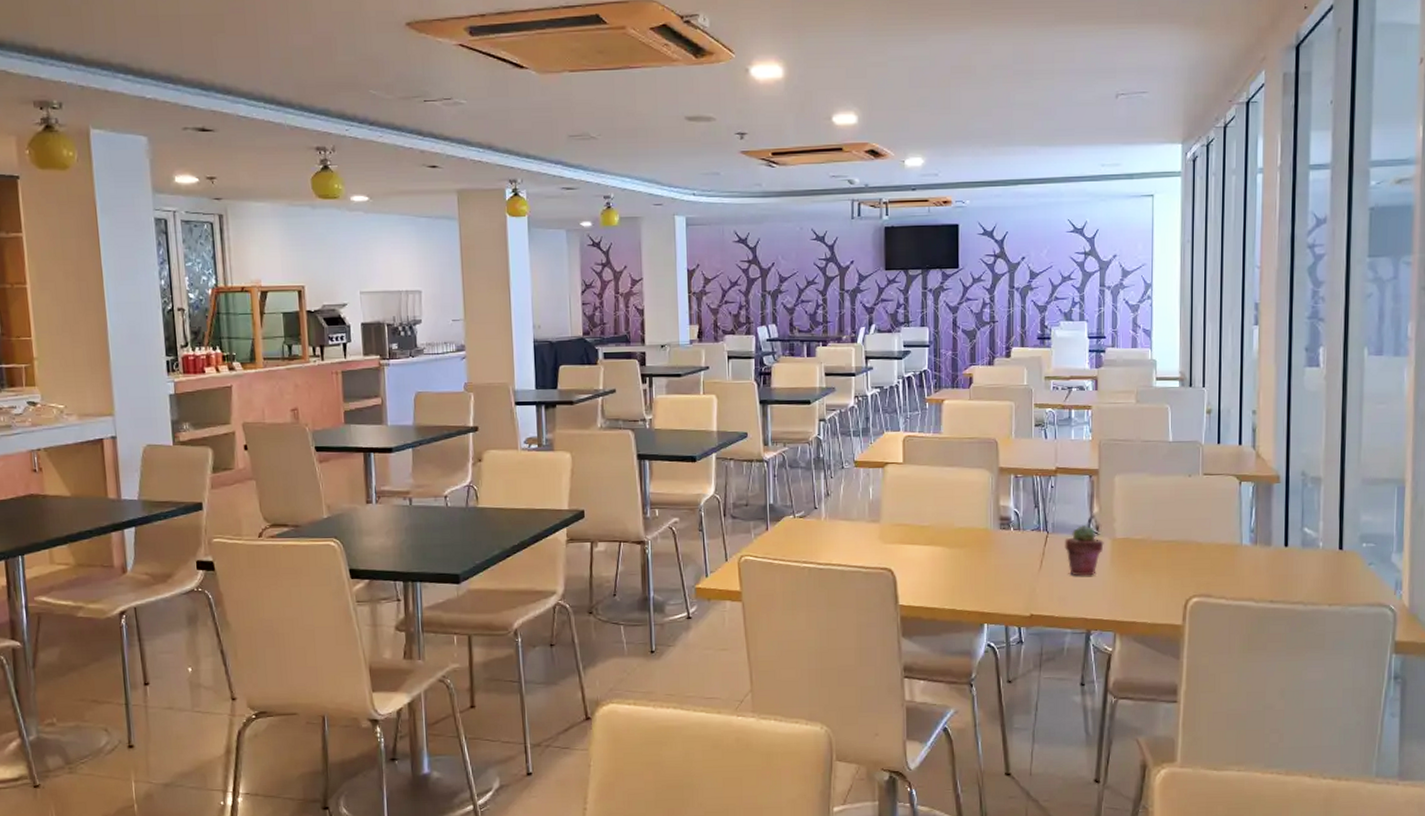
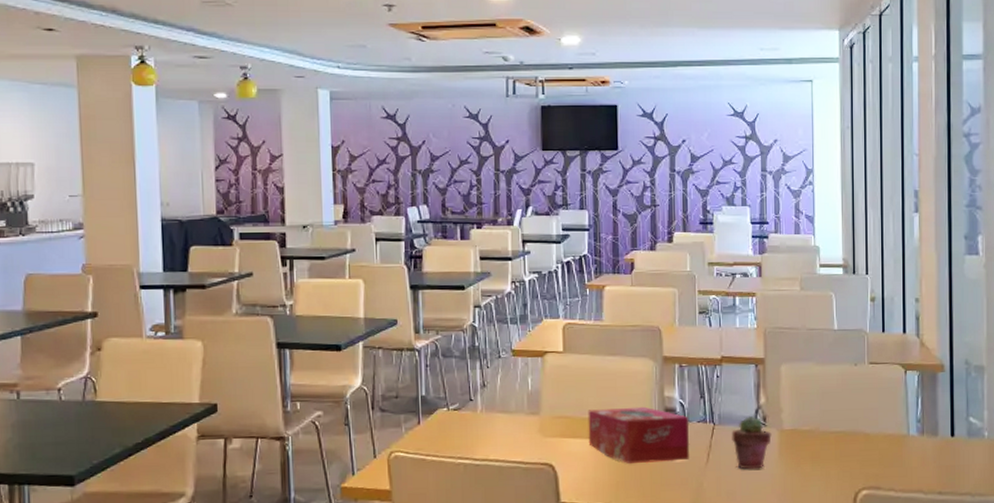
tissue box: none [926,515,1024,569] -> present [588,406,690,463]

